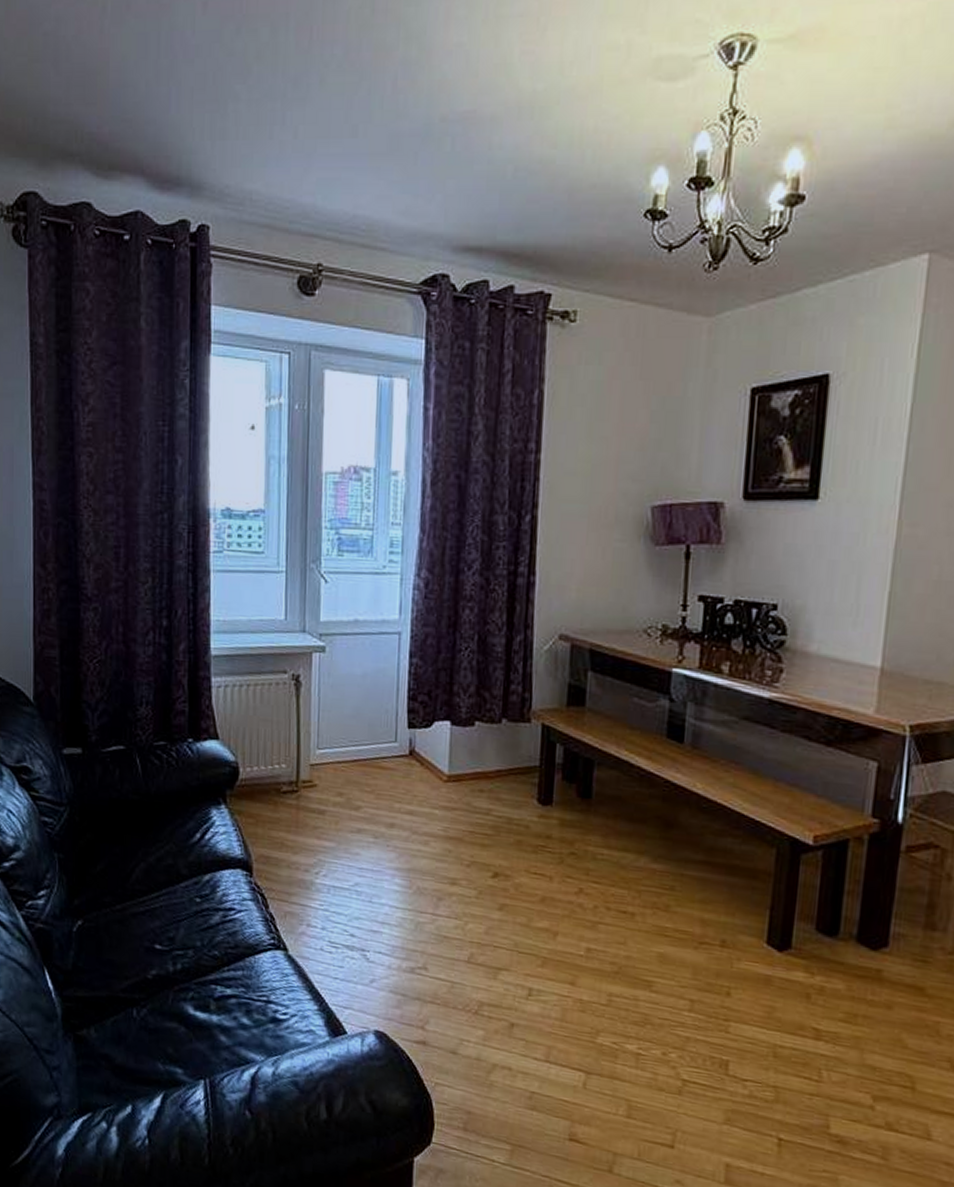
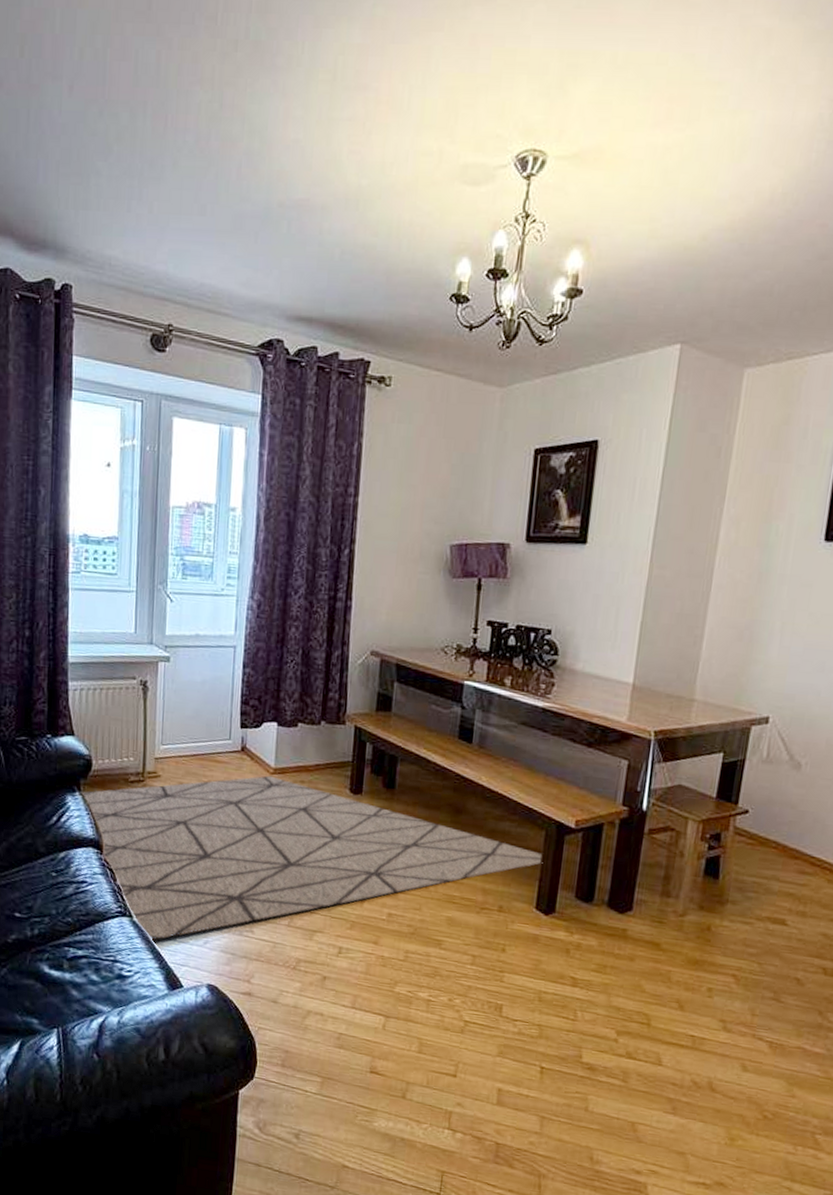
rug: none [226,784,775,978] -> present [80,775,543,941]

